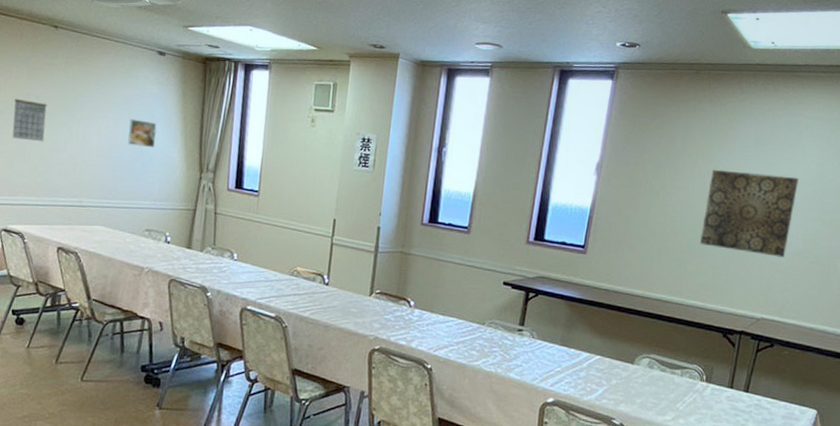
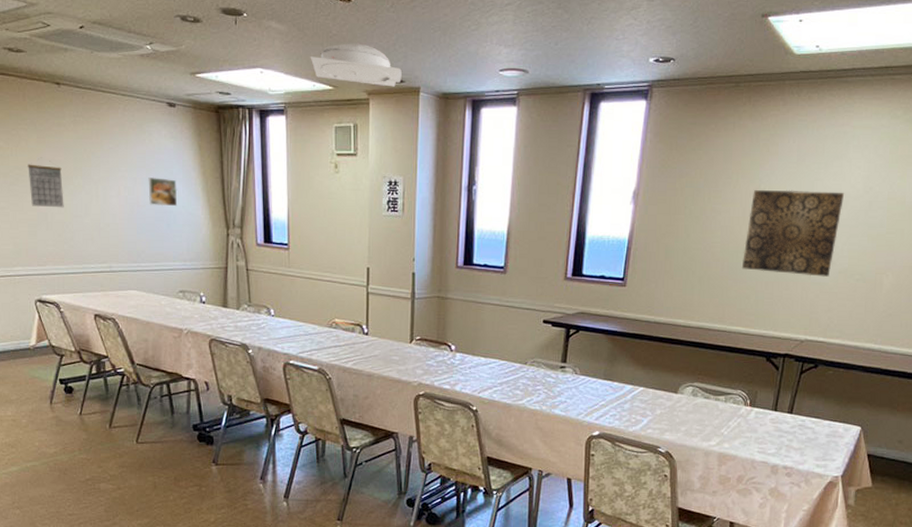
ceiling light: none [298,9,384,52] -> present [310,43,402,87]

